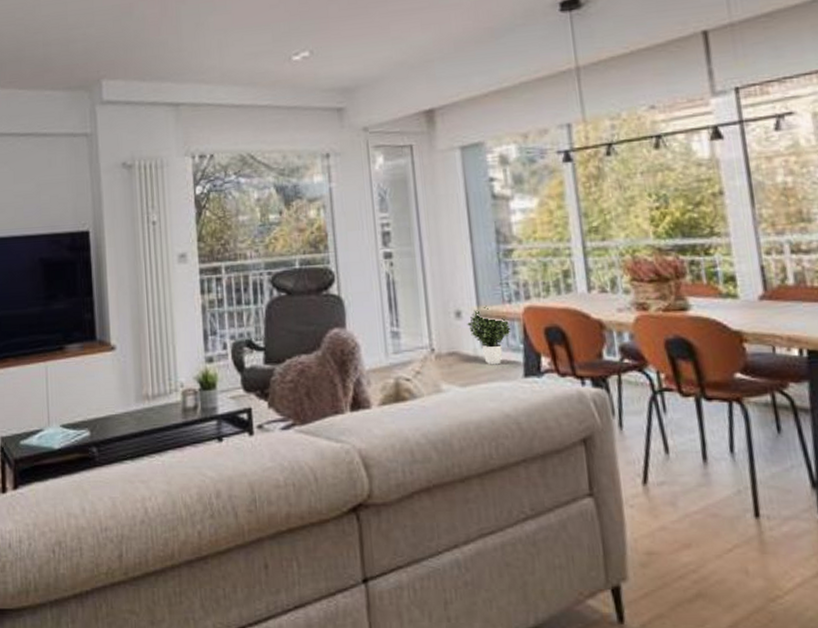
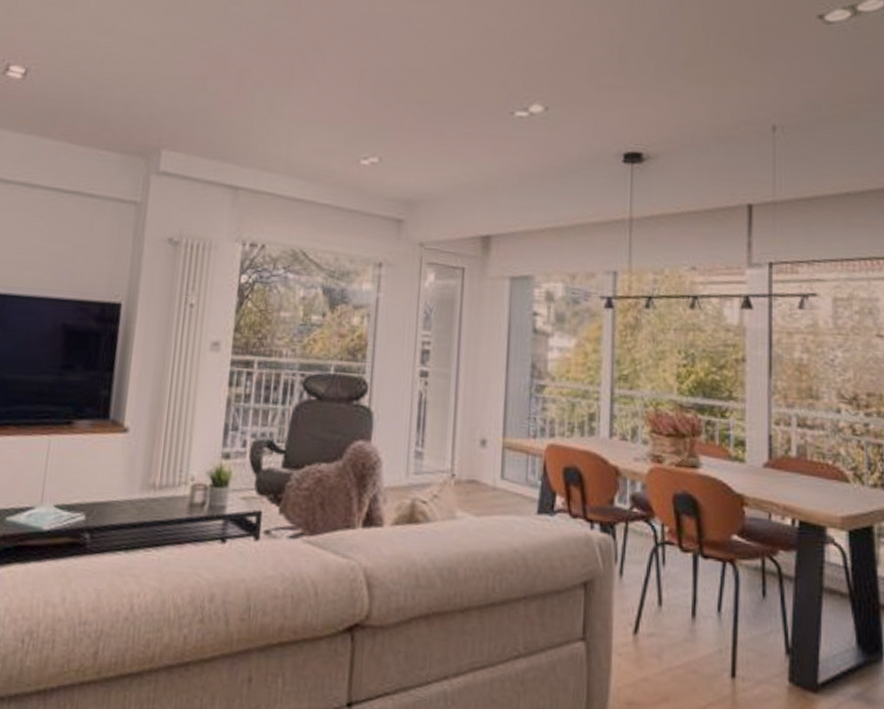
potted plant: present [467,306,511,365] -> none [490,438,532,499]

